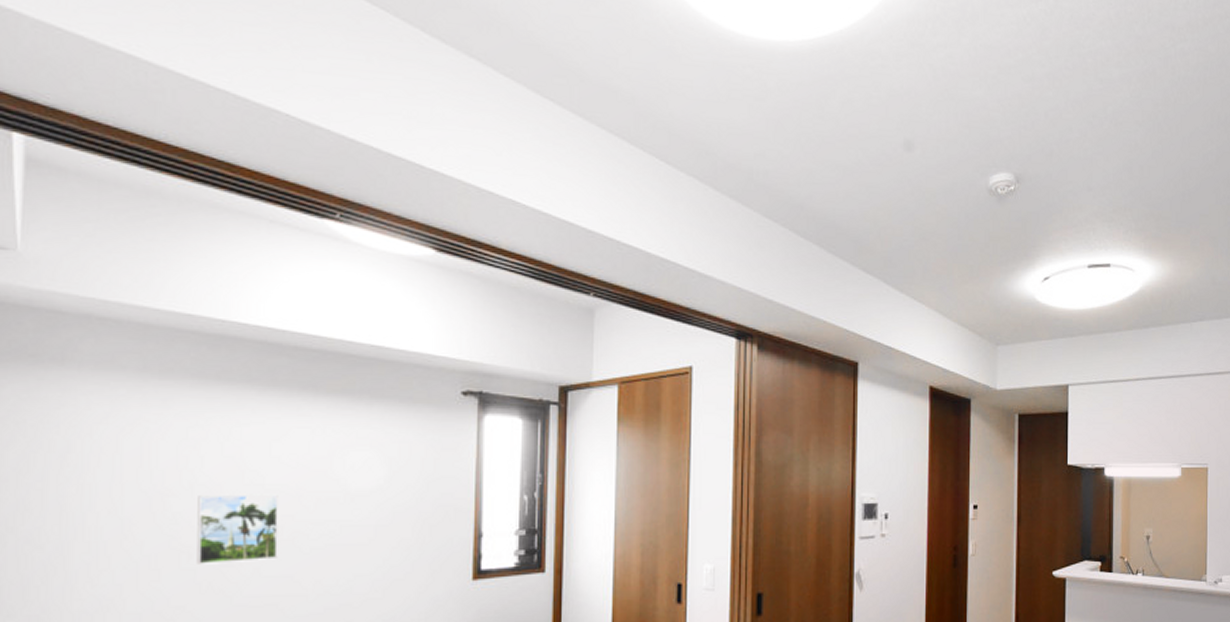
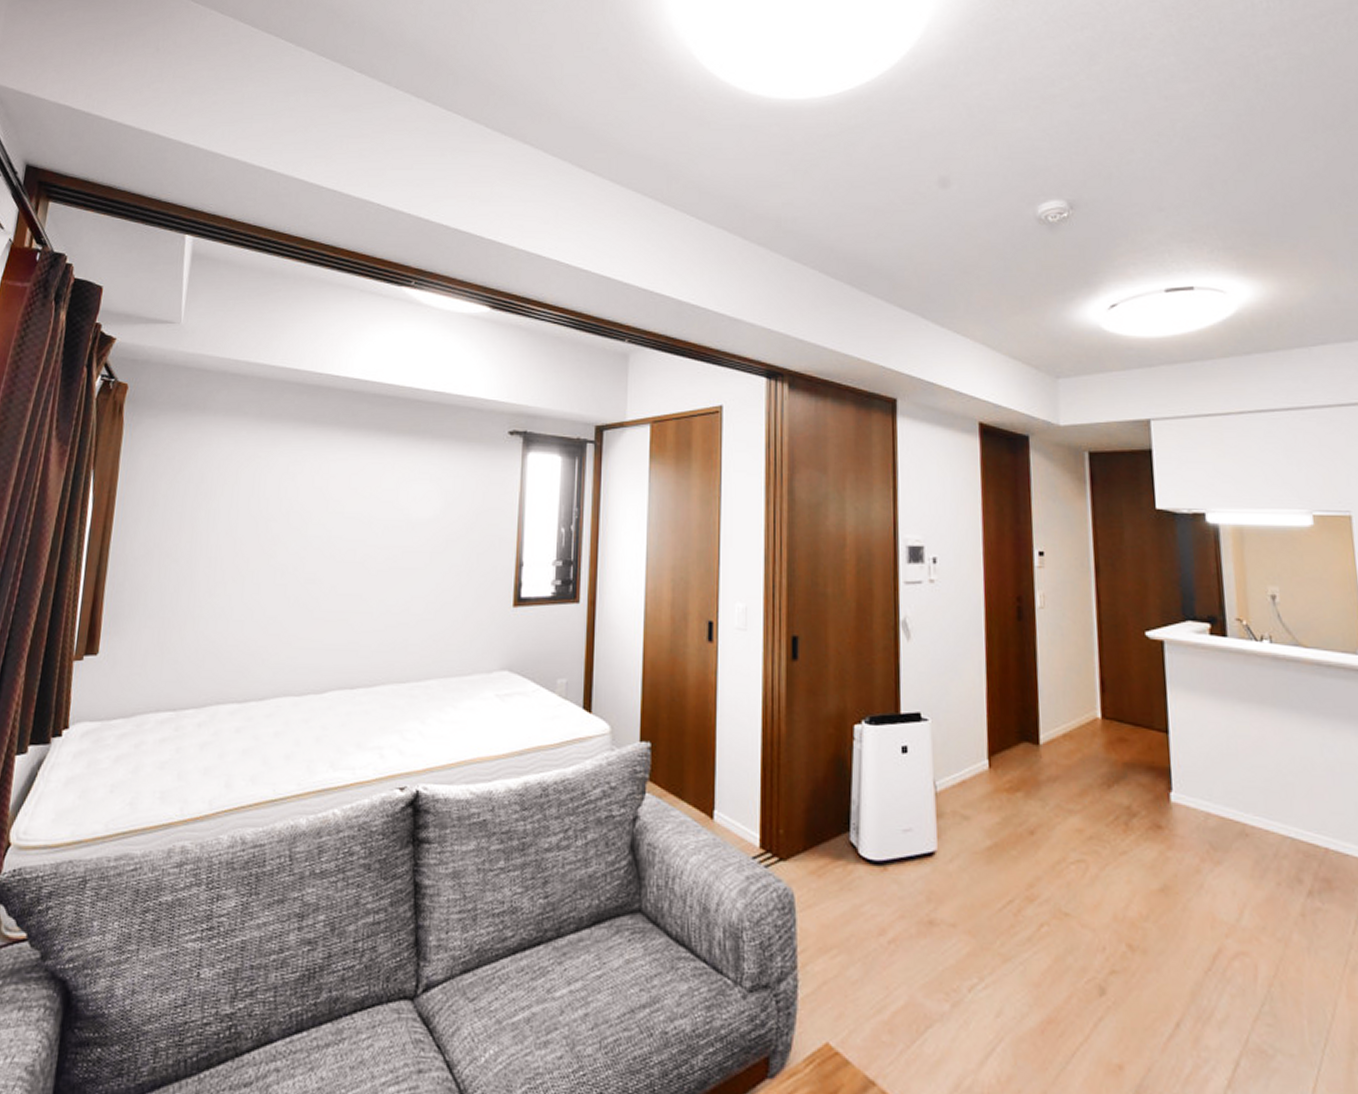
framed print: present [197,494,278,564] -> none [288,520,354,581]

